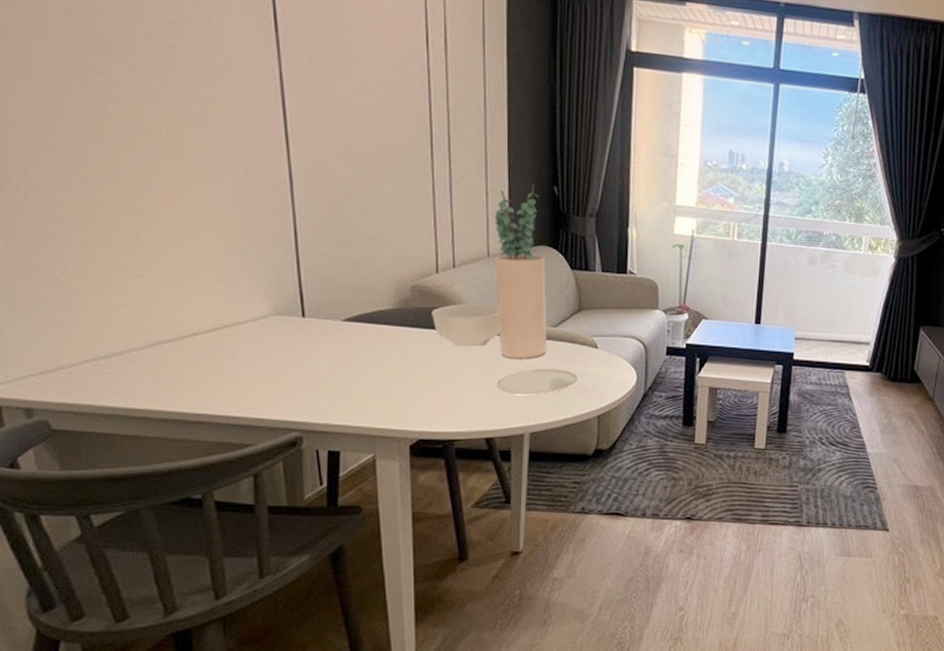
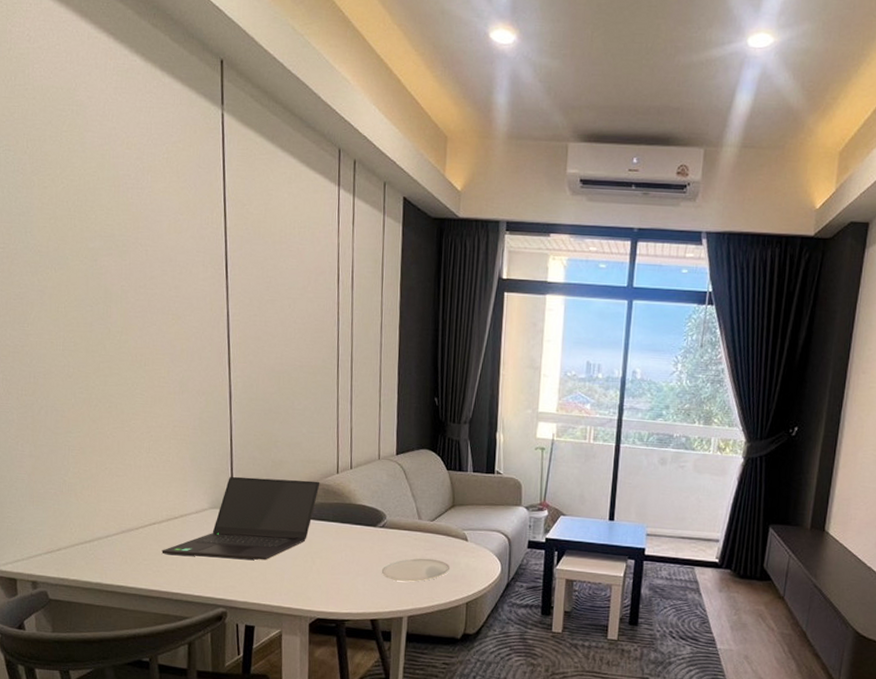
laptop: none [209,276,416,375] -> present [161,476,320,561]
bowl: present [432,303,500,347] -> none [332,499,387,538]
vase: present [494,184,548,359] -> none [384,396,426,550]

